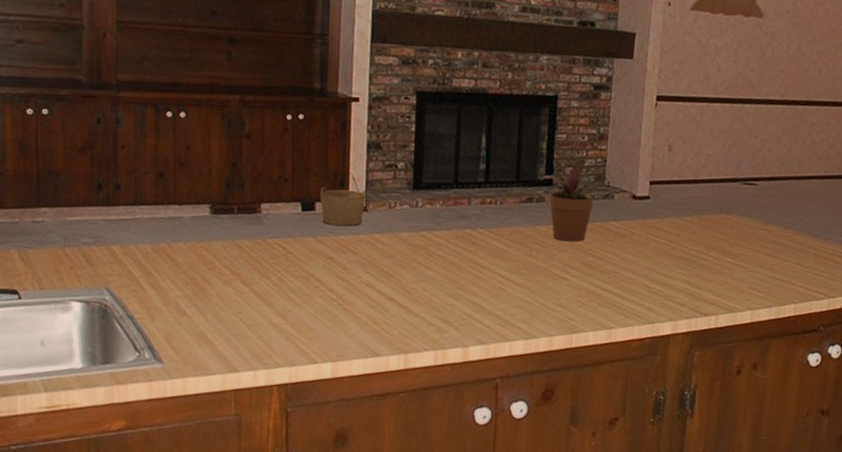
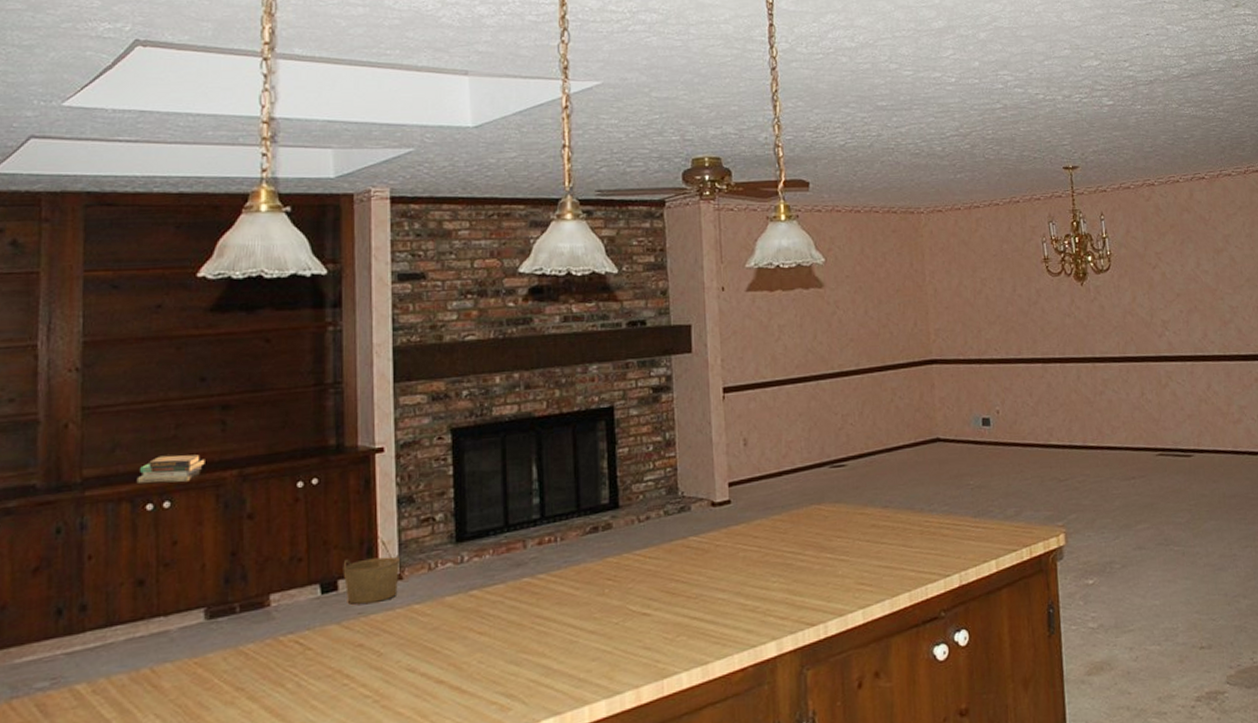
books: none [159,73,214,98] -> present [136,454,205,484]
potted plant: present [541,159,601,242] -> none [605,471,674,571]

